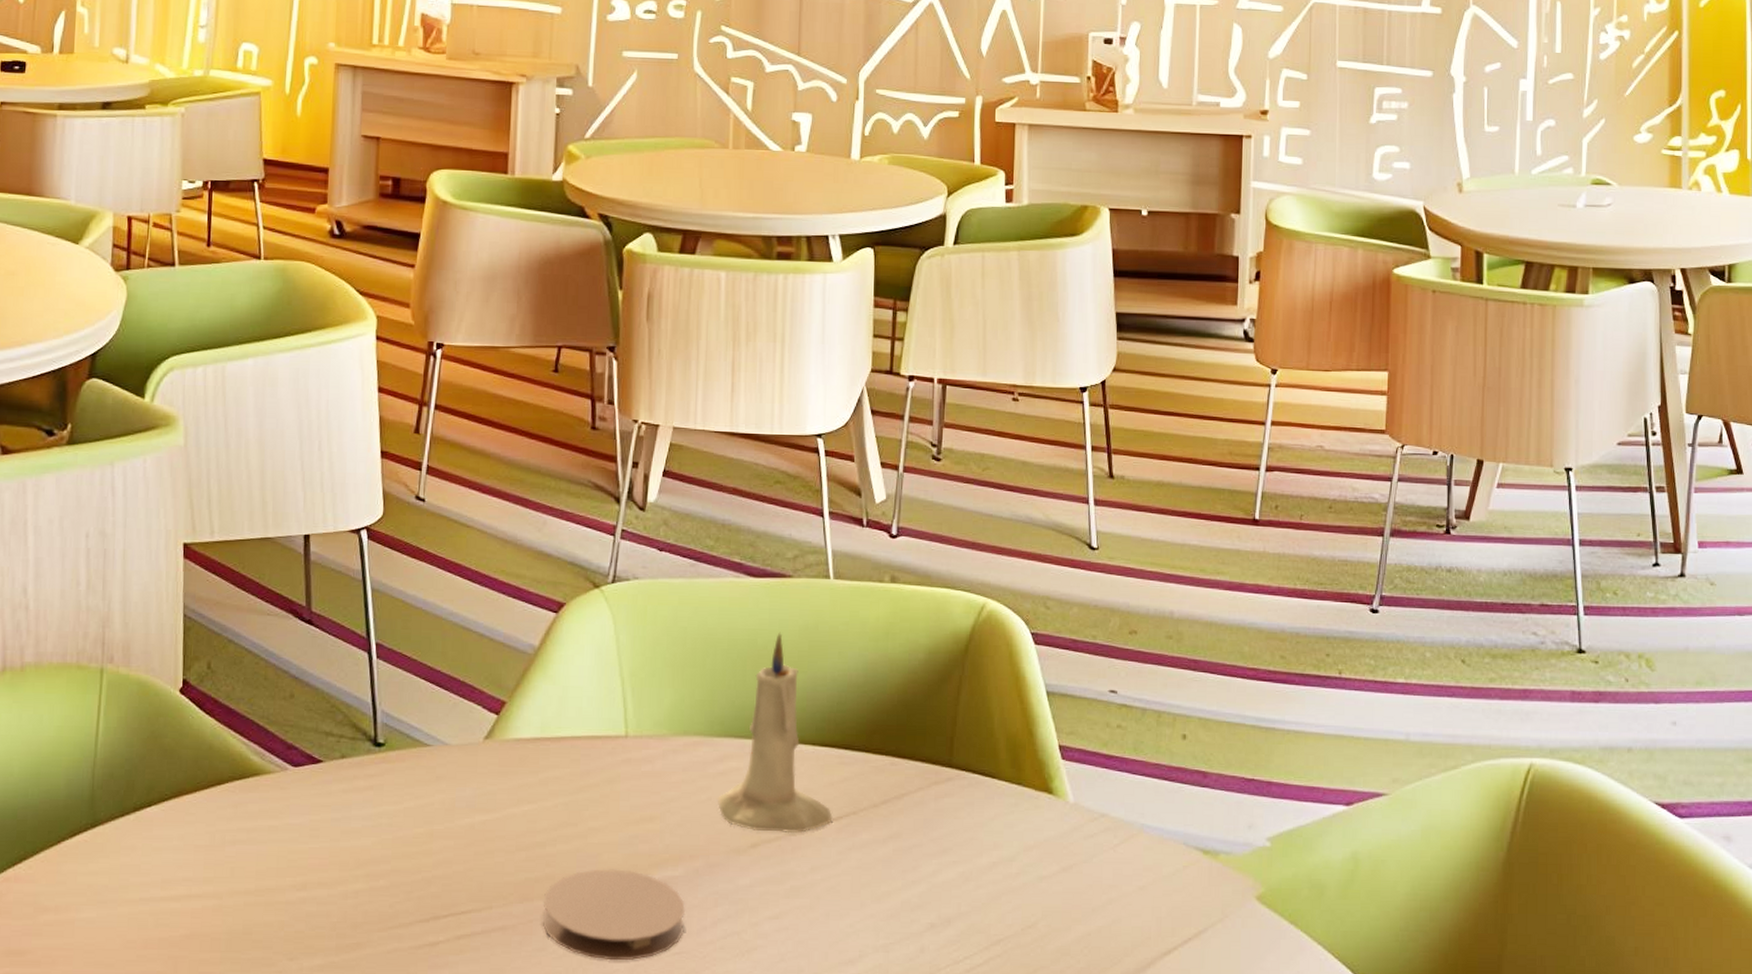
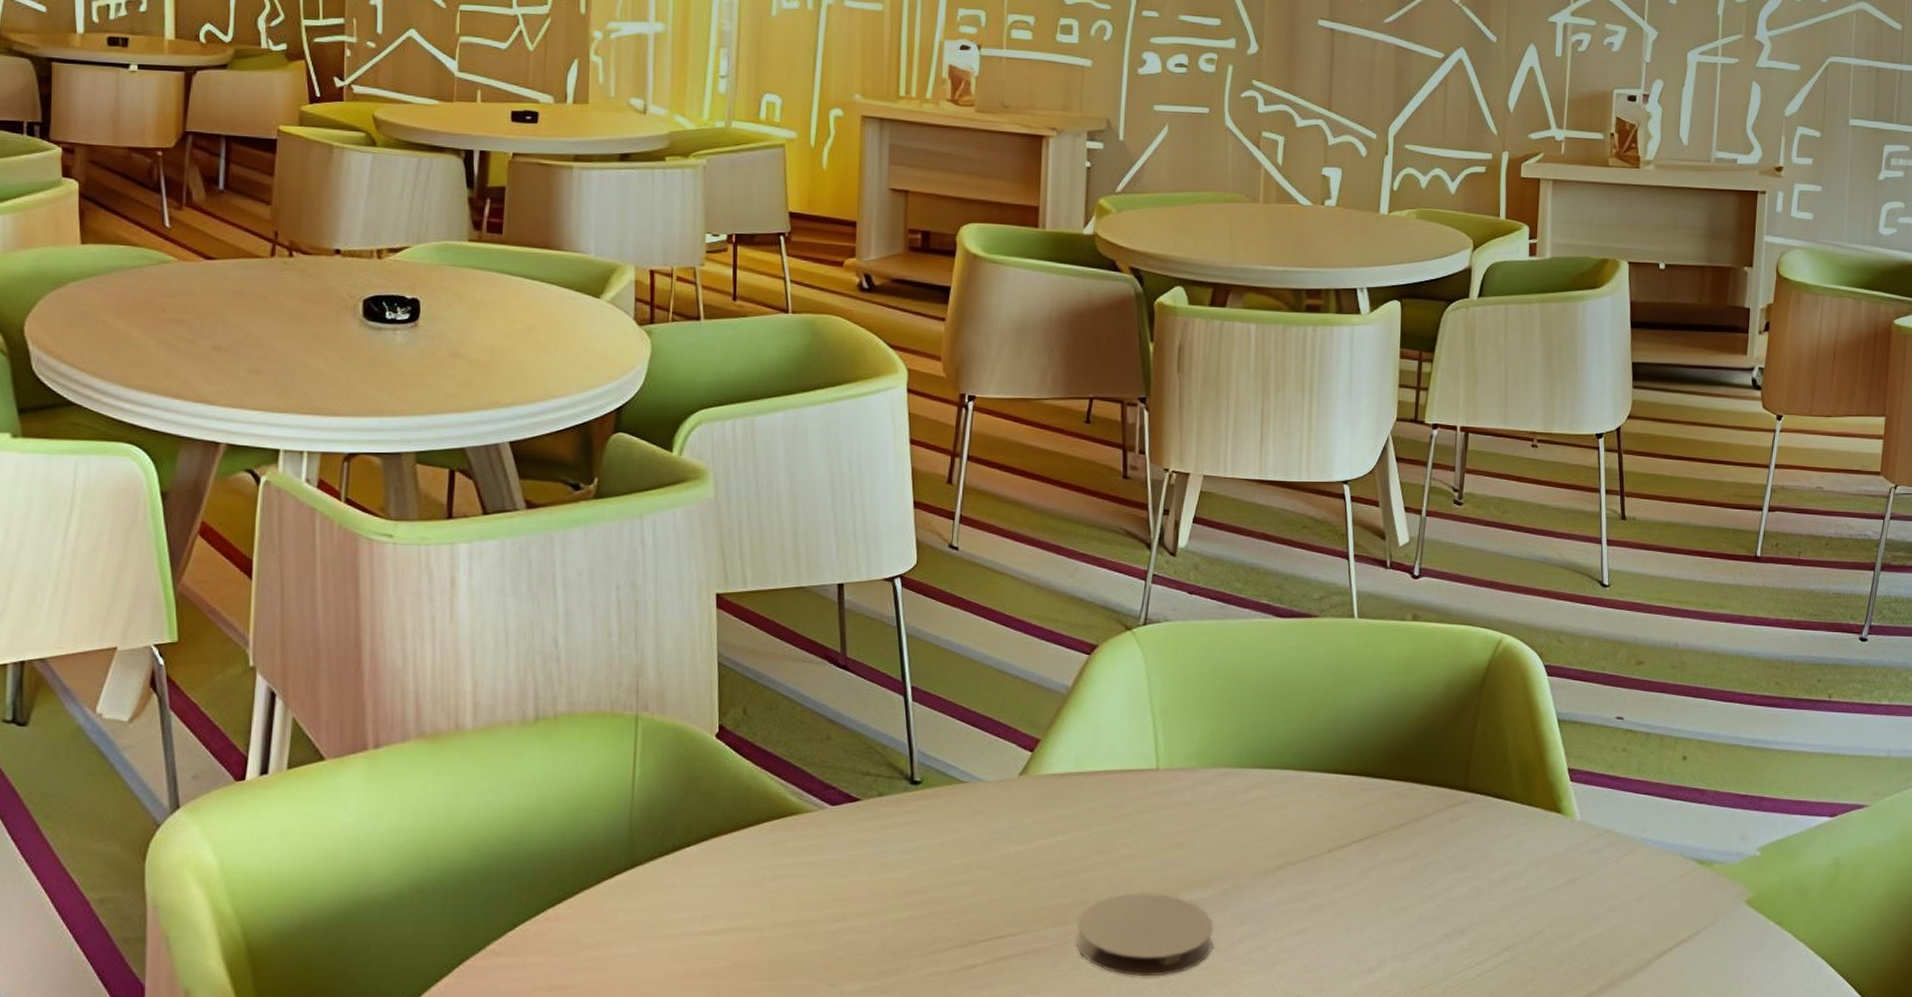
candle: present [717,632,833,834] -> none [1244,669,1354,856]

